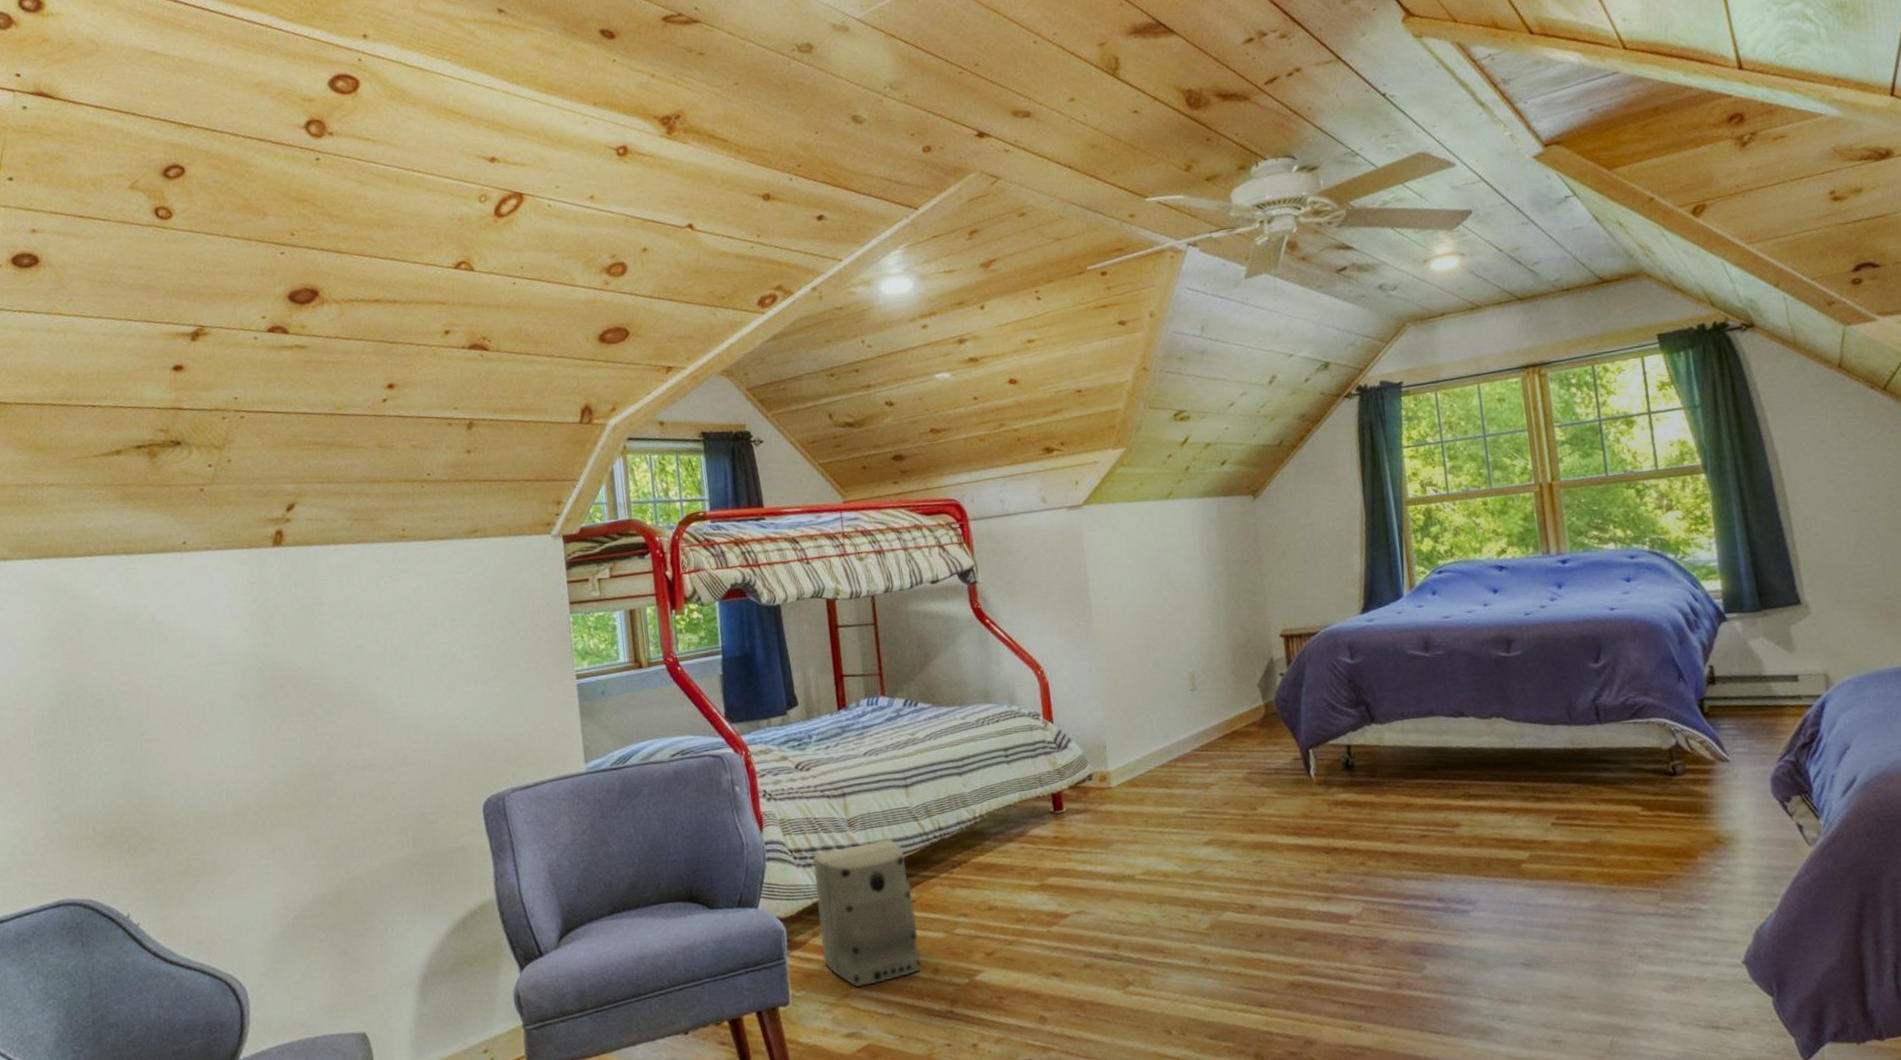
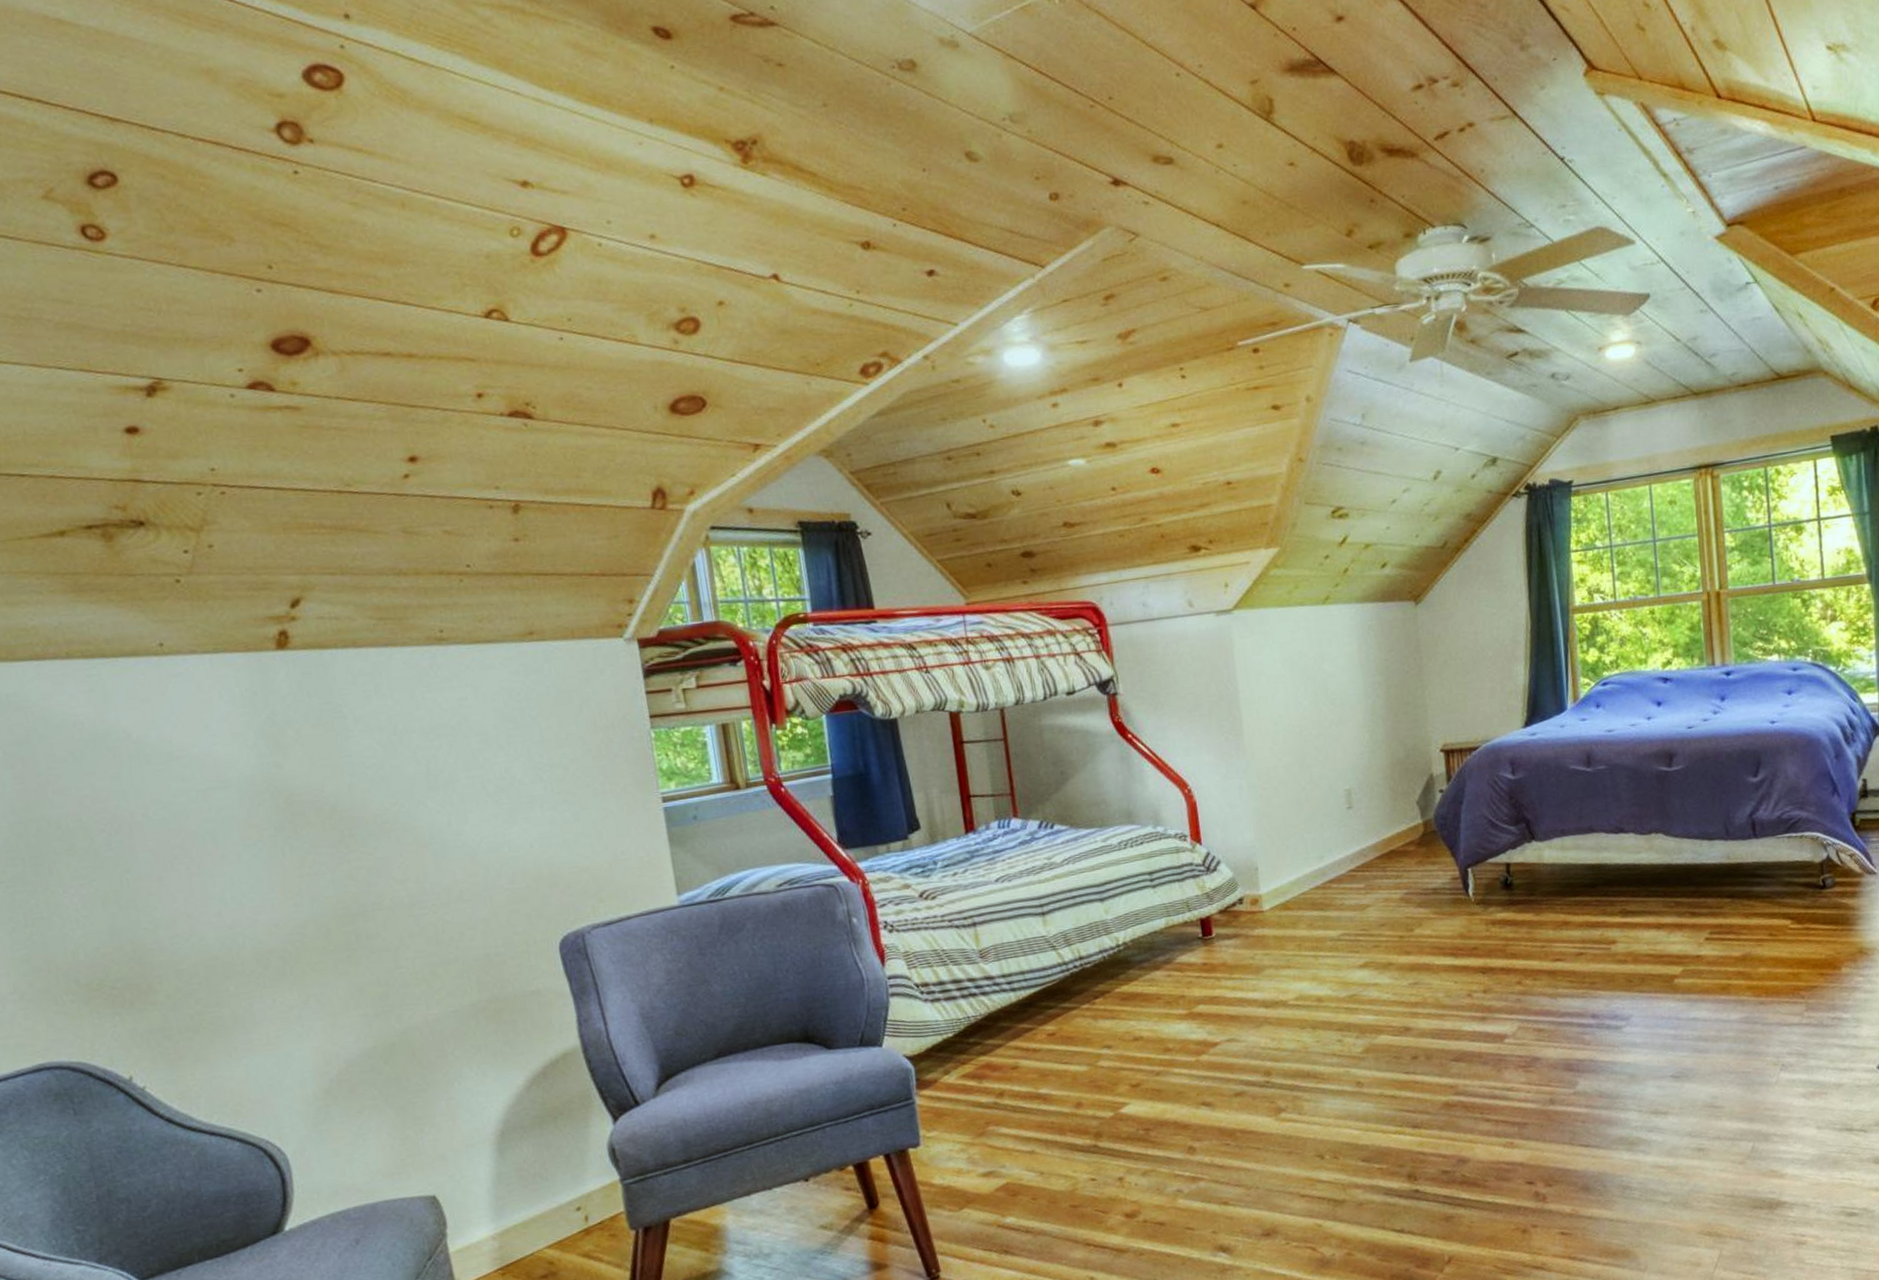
speaker: present [813,839,921,987] -> none [942,970,1062,1125]

